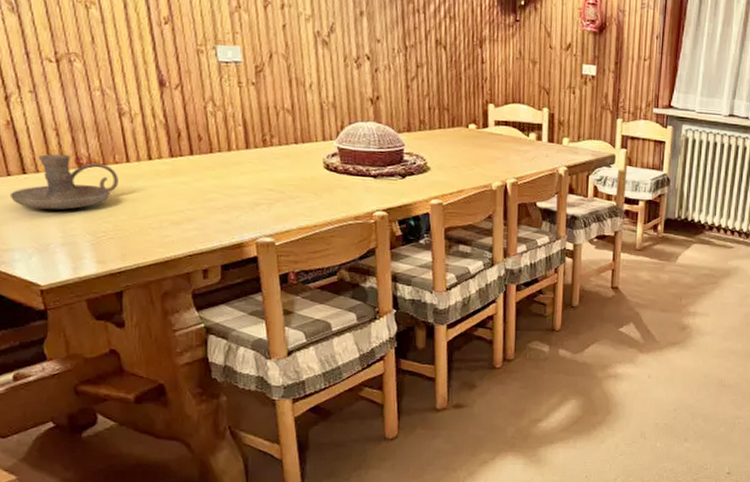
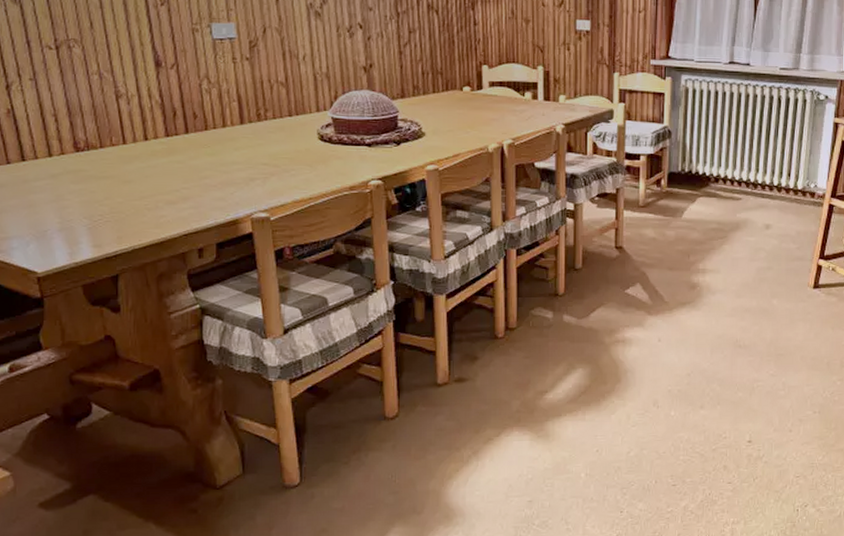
candle holder: present [9,153,118,210] -> none [9,139,115,196]

